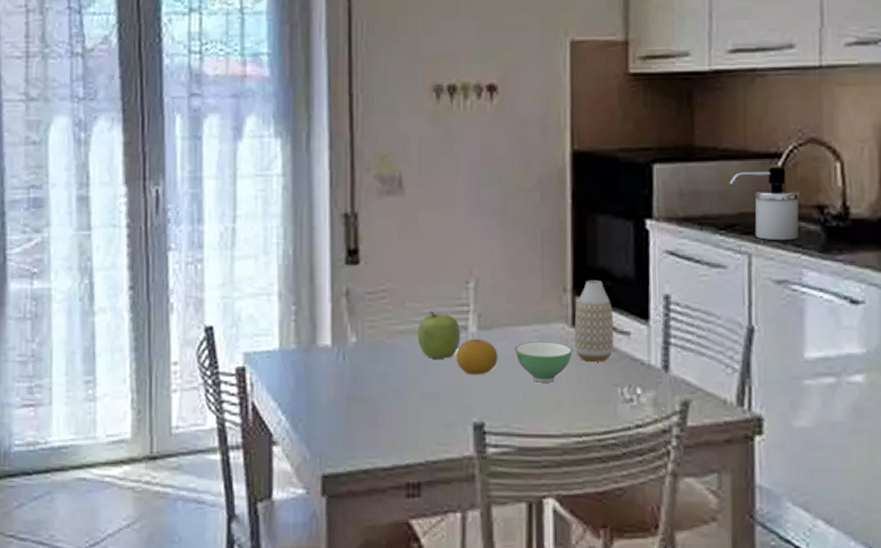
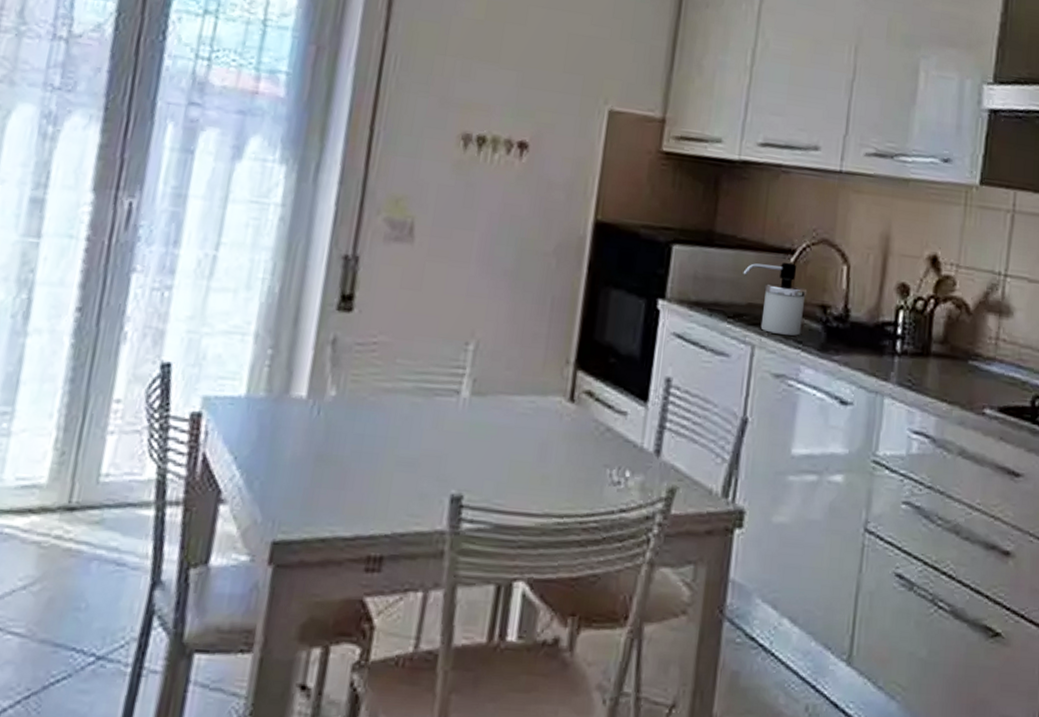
fruit: present [417,311,461,360] -> none [403,371,453,424]
fruit: present [456,338,498,375] -> none [442,404,489,444]
bowl: present [514,341,573,383] -> none [505,412,567,458]
vase: present [574,279,614,362] -> none [569,354,613,441]

